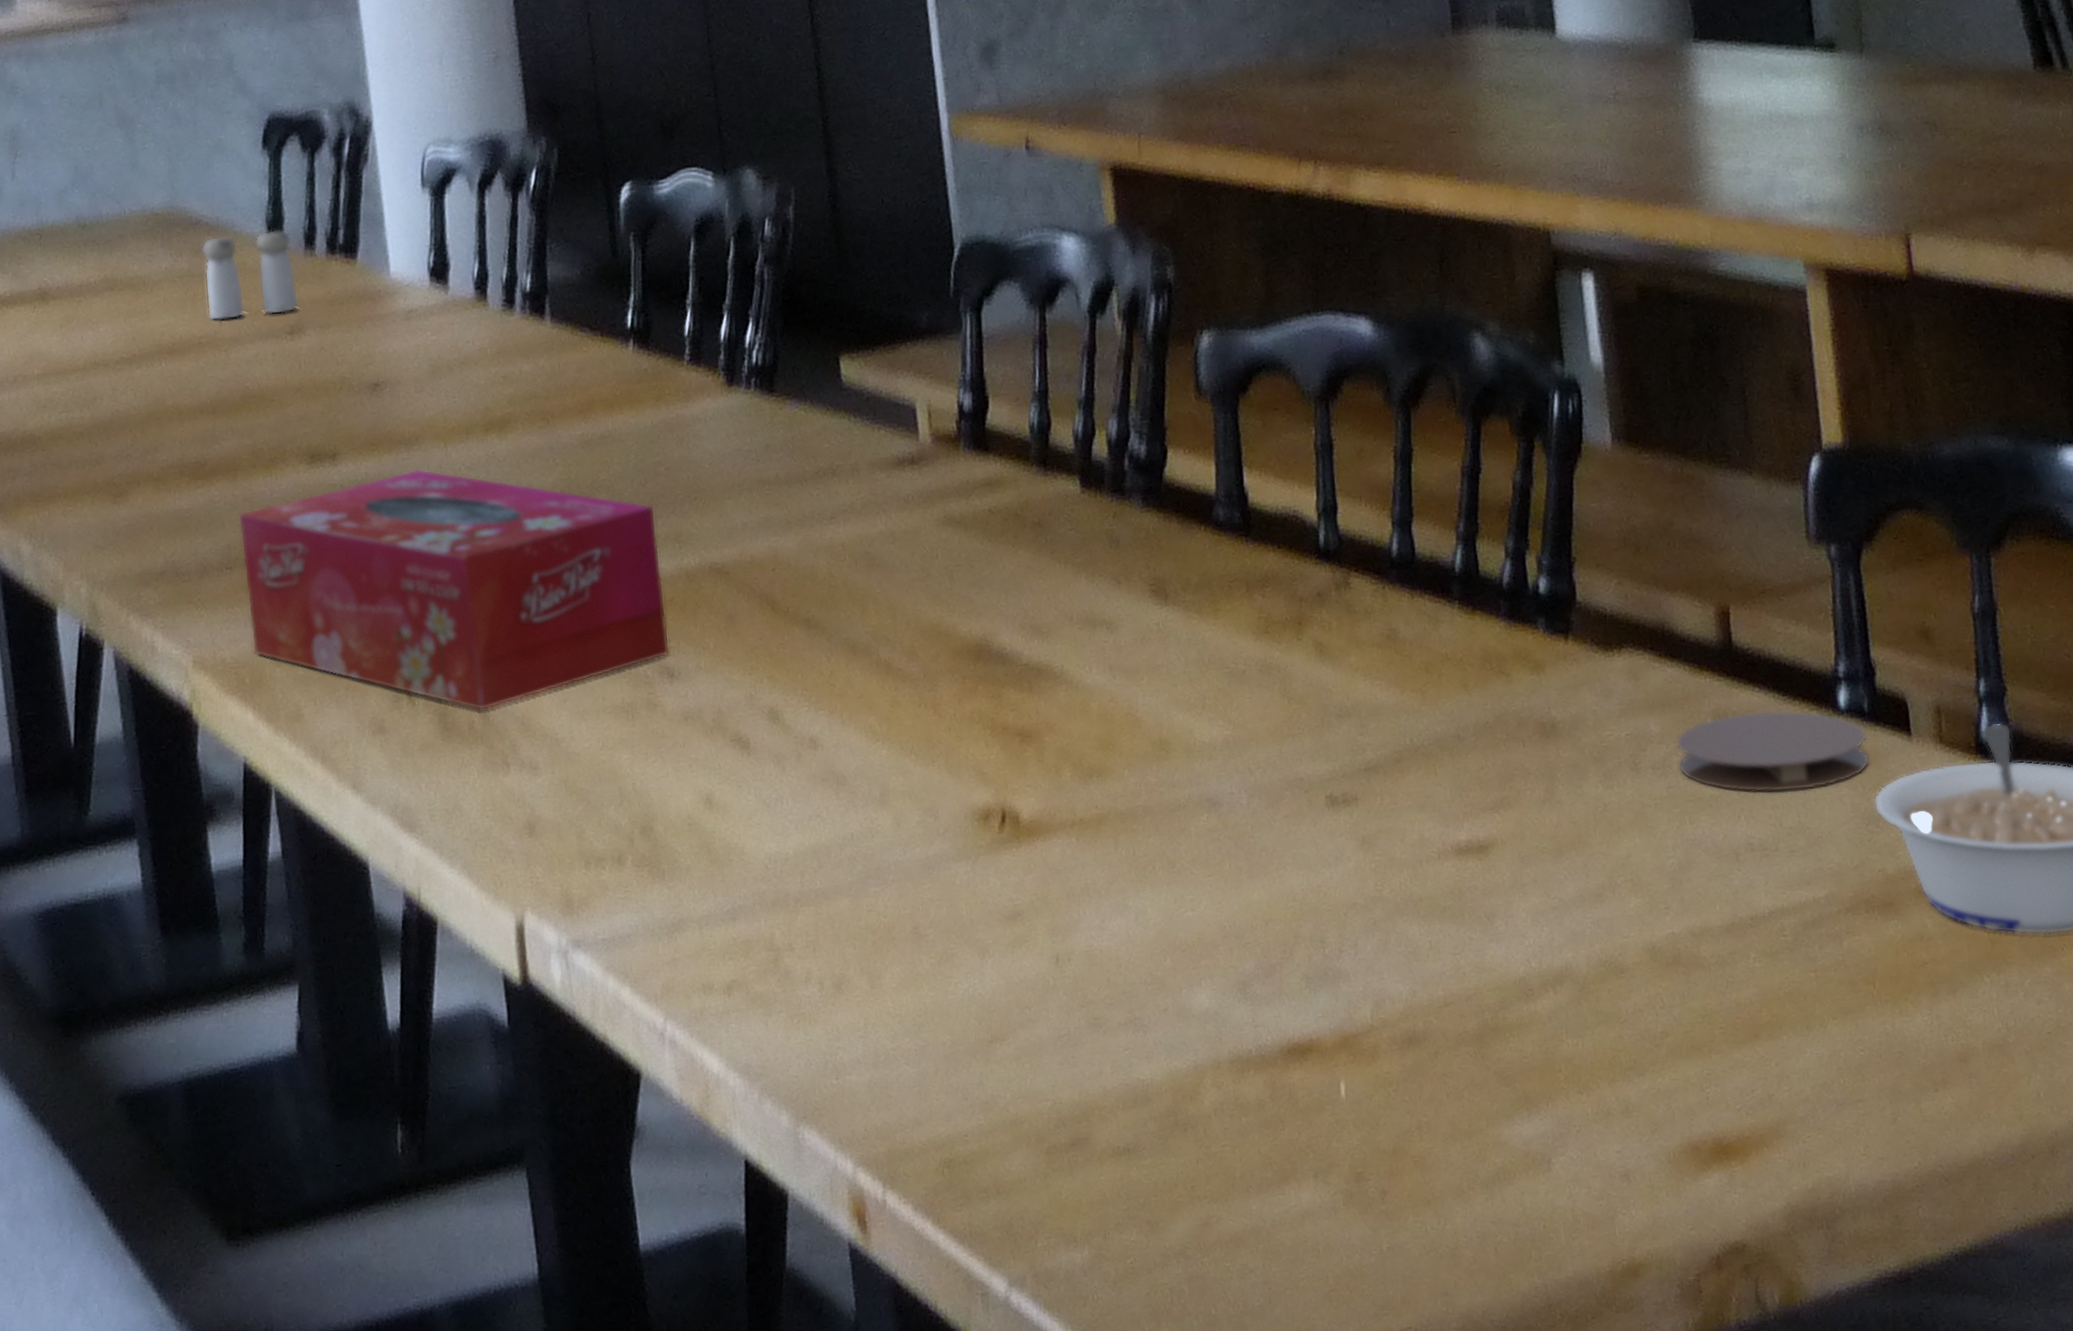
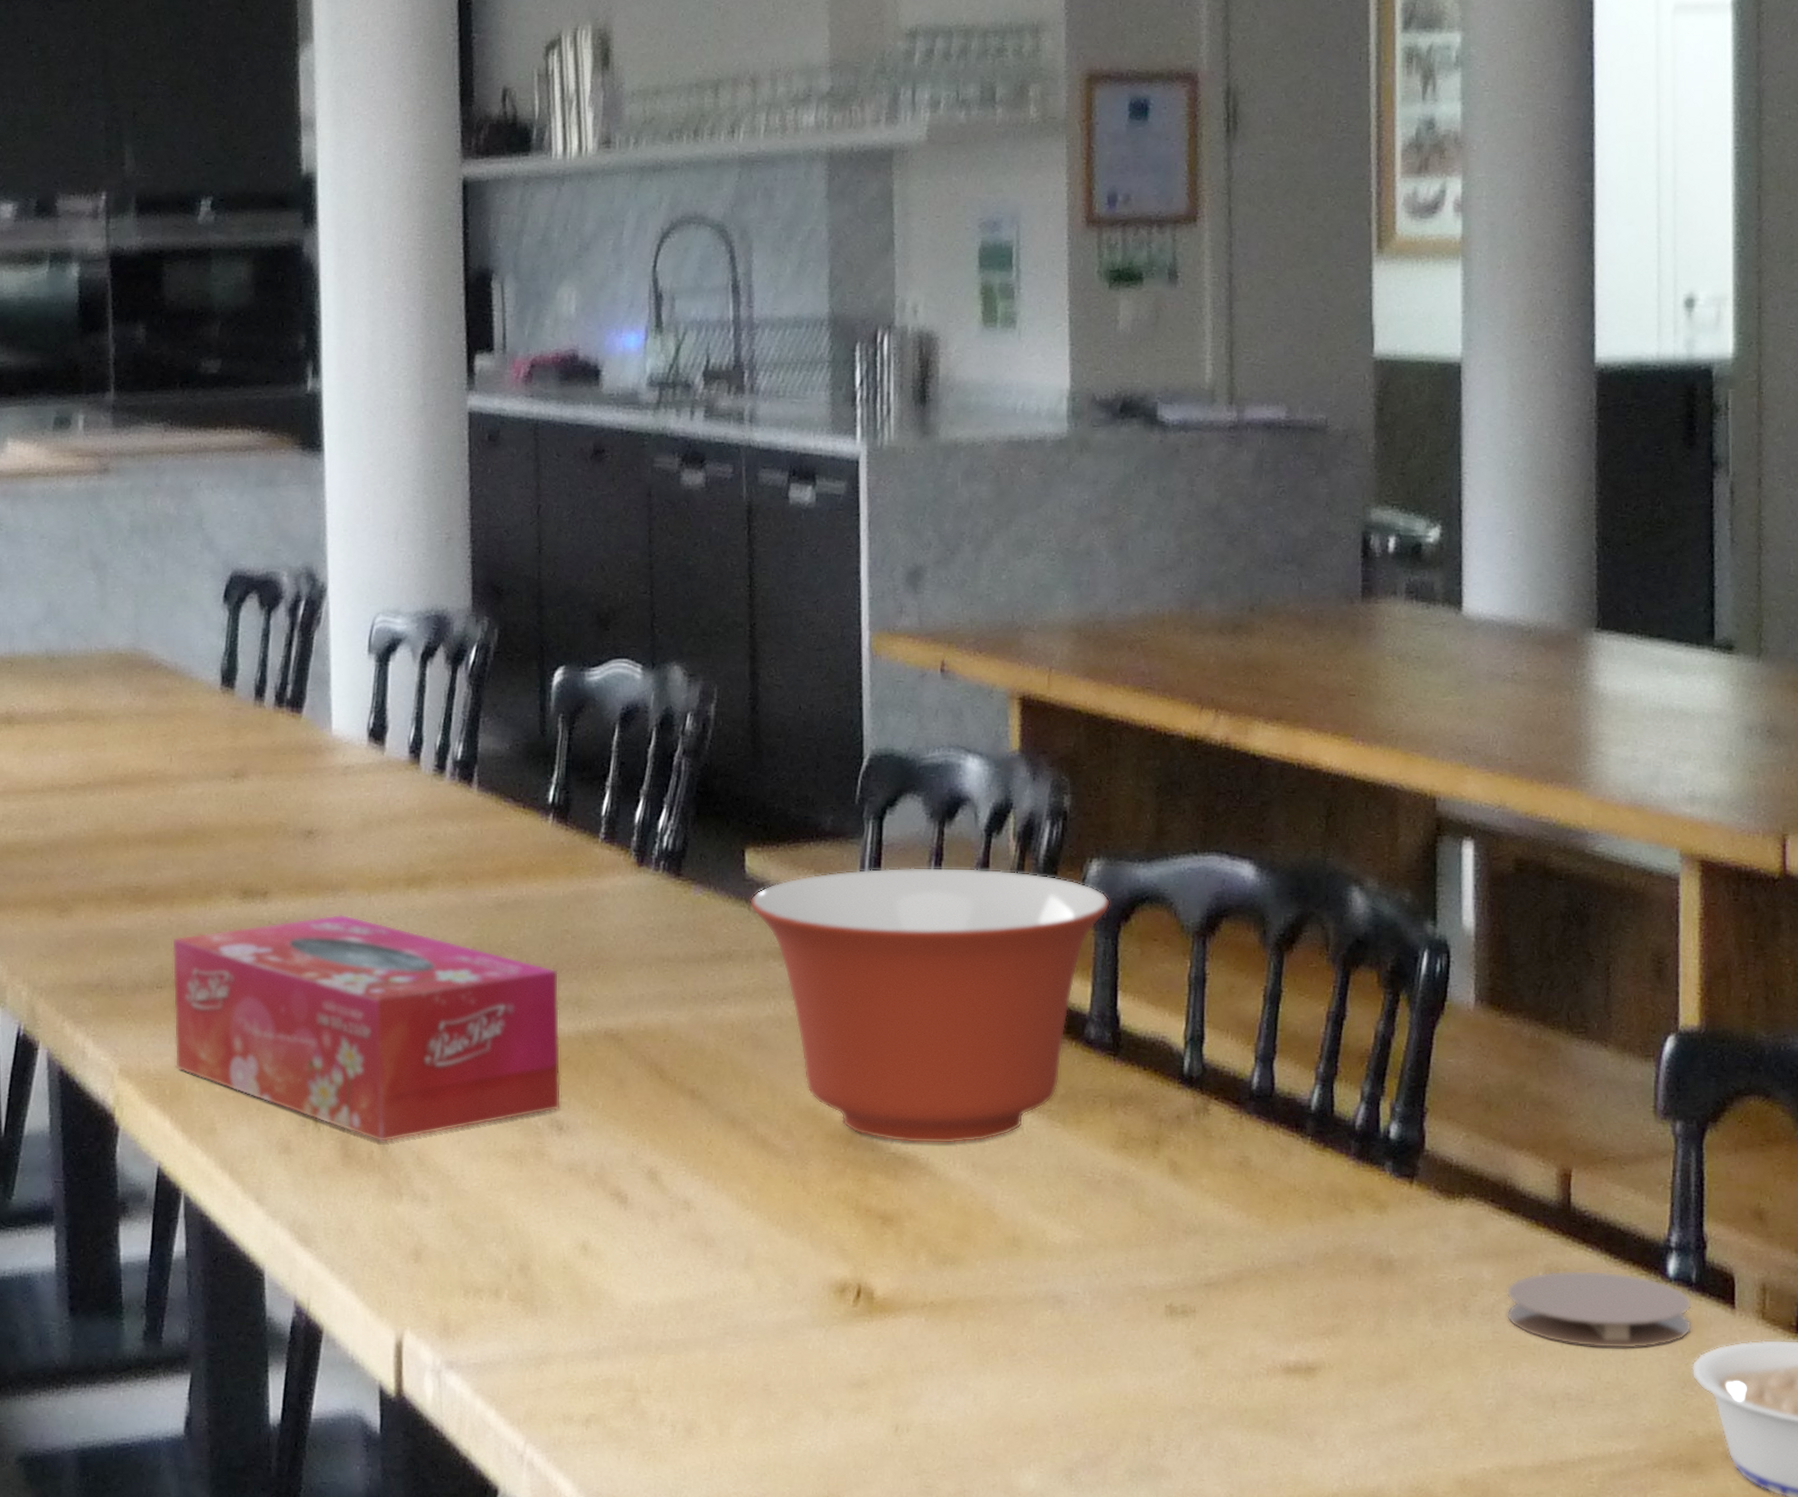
salt and pepper shaker: present [201,229,299,321] -> none [159,679,245,759]
mixing bowl: none [849,351,1227,653] -> present [750,867,1111,1144]

